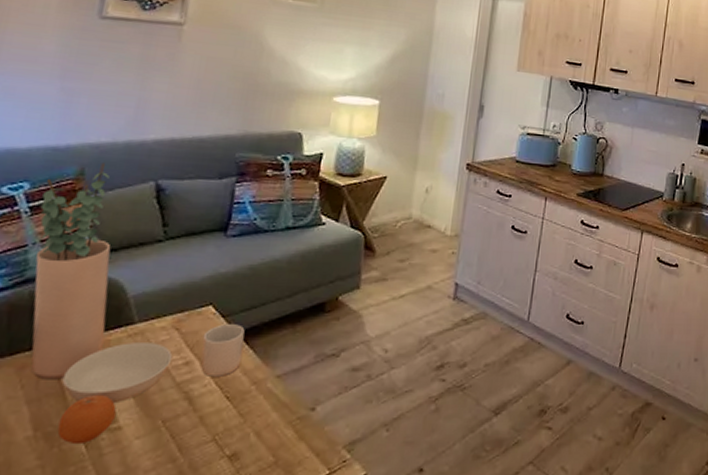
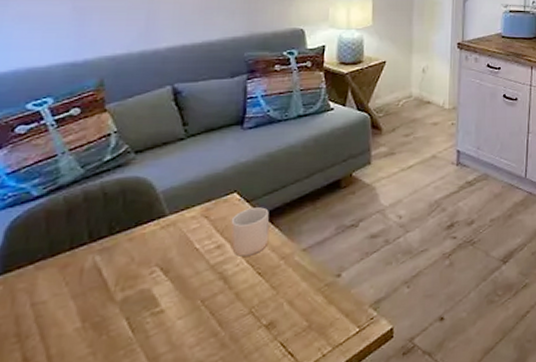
vase: present [30,162,111,380] -> none [65,73,140,276]
fruit: present [57,394,117,445] -> none [104,282,157,331]
bowl: present [62,343,173,404] -> none [103,231,205,291]

